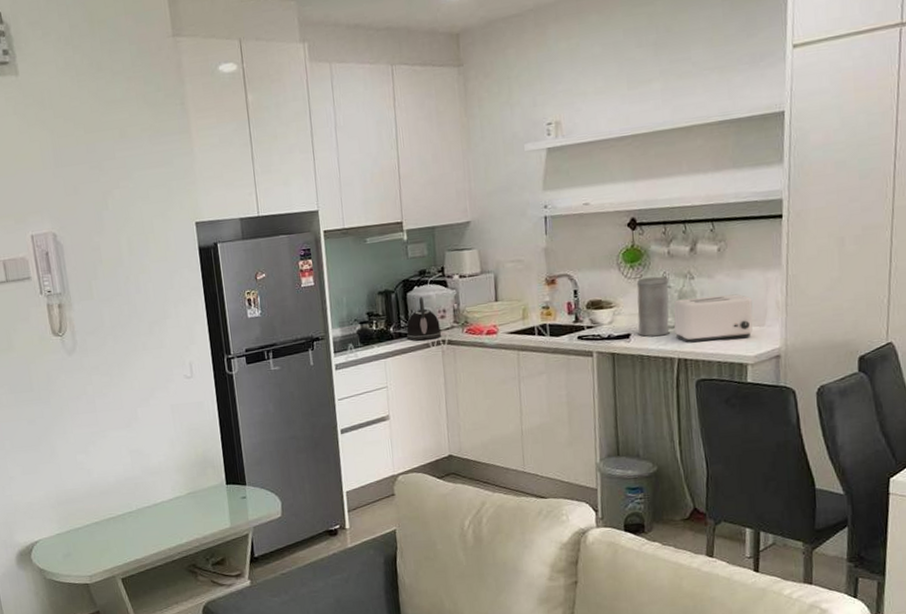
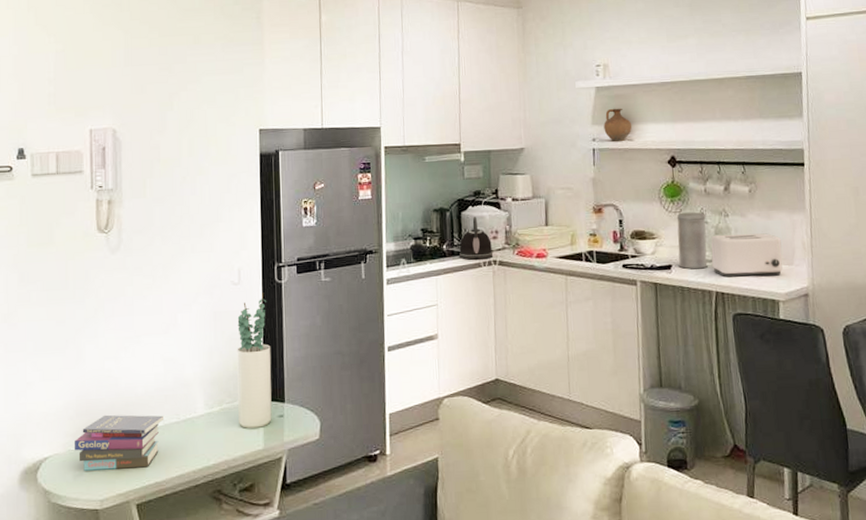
books: none [59,501,137,552] -> present [75,414,165,471]
vase: none [193,384,236,510] -> present [237,293,272,428]
ceramic jug: none [556,169,587,208] -> present [604,108,632,143]

